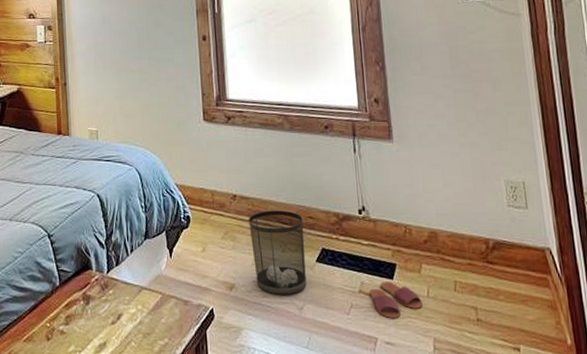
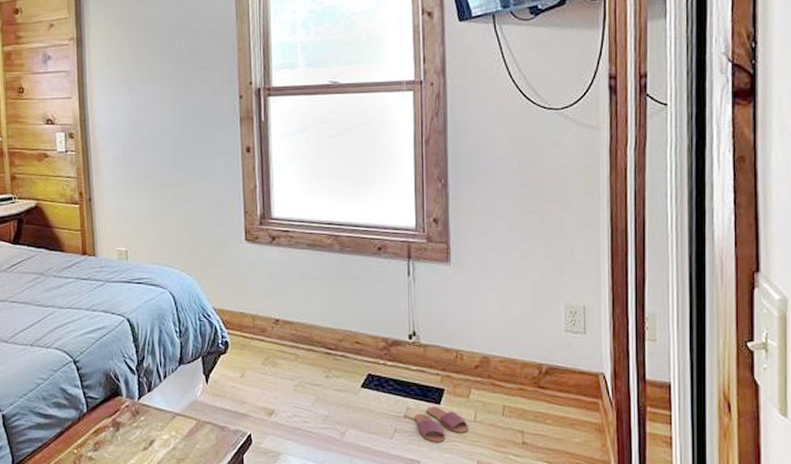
waste bin: present [248,210,307,295] -> none [290,335,350,420]

